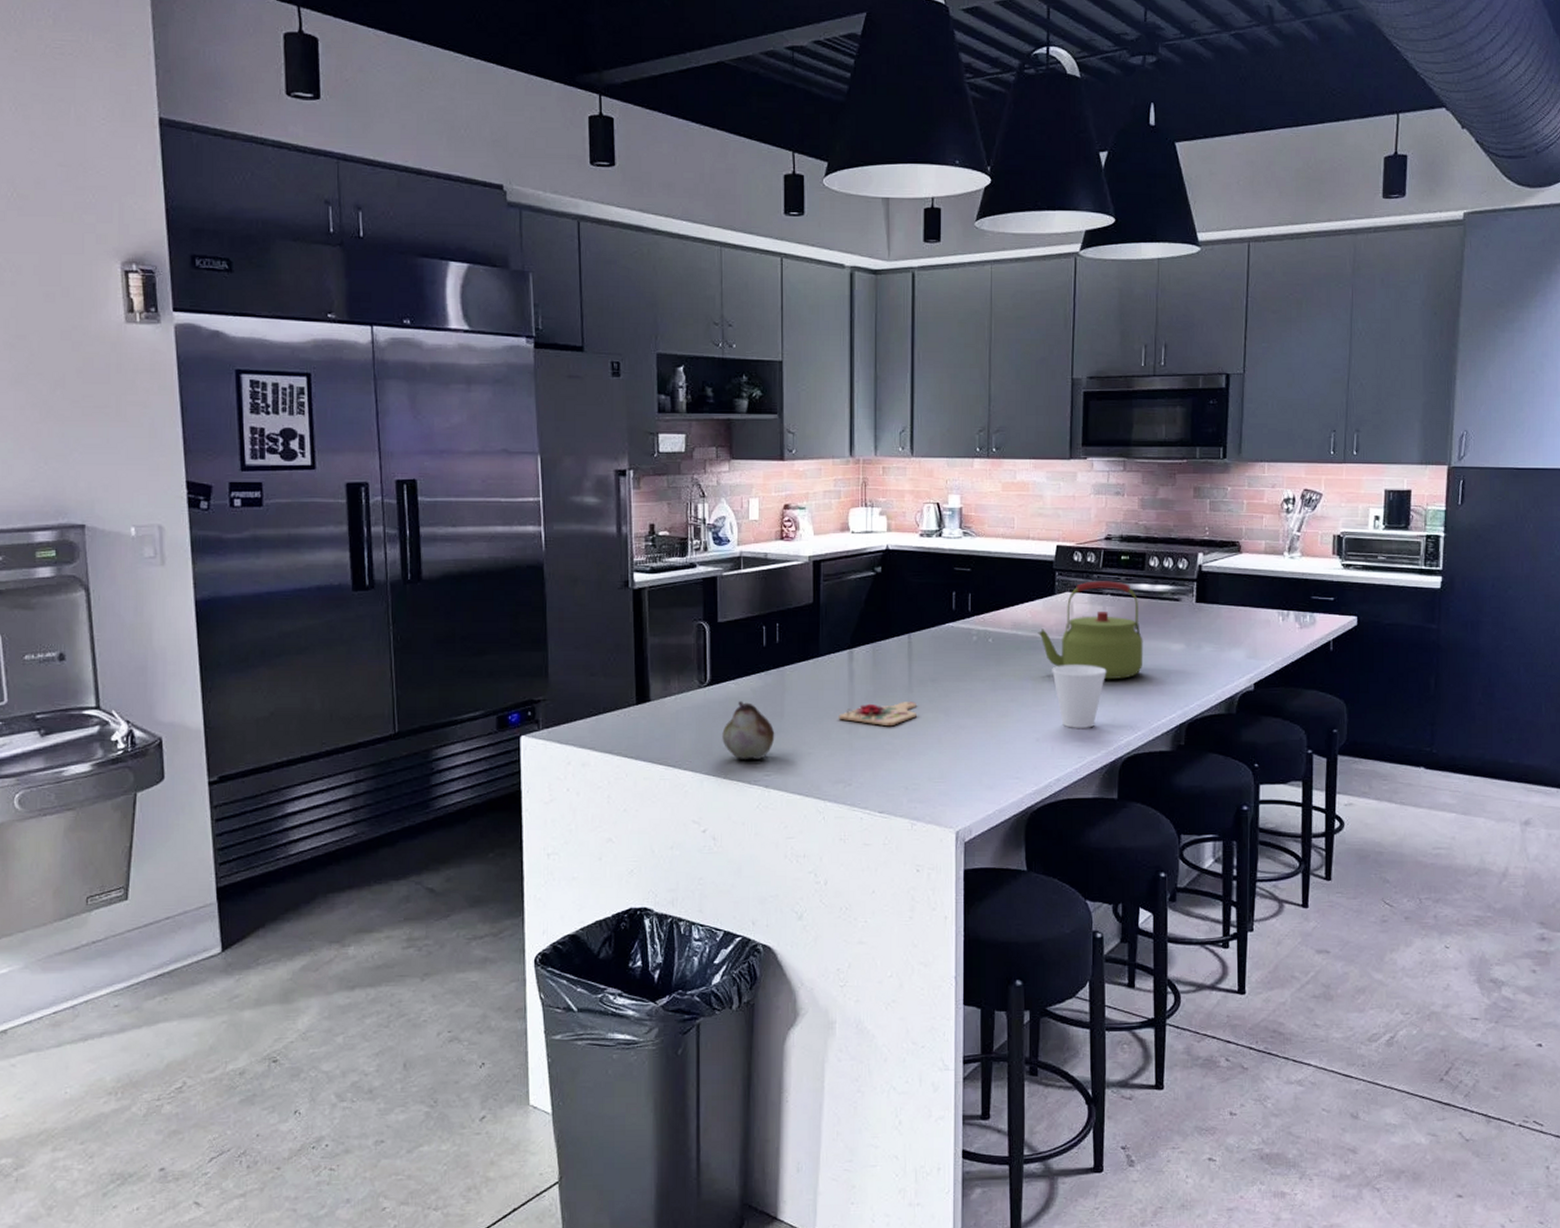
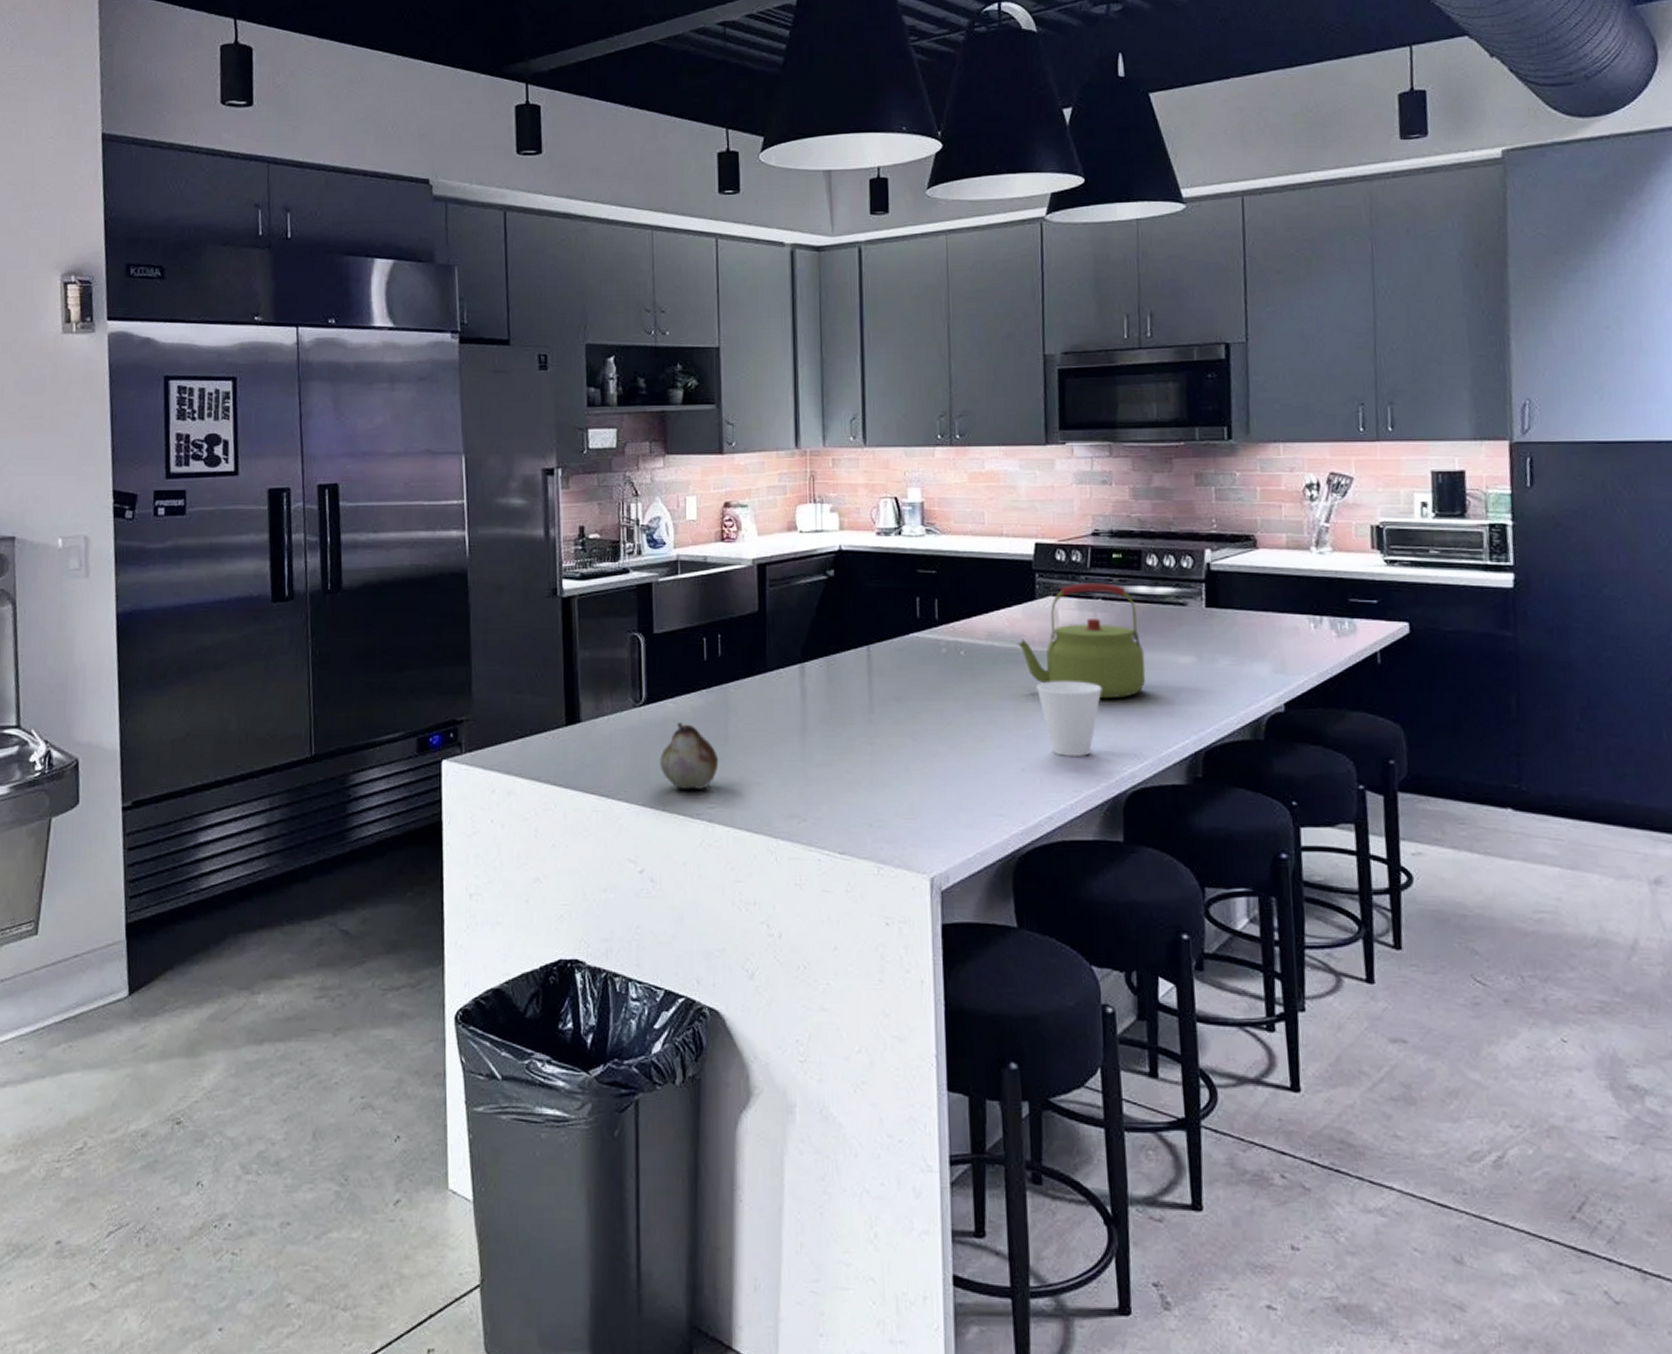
cutting board: present [838,702,916,727] -> none [790,724,880,753]

